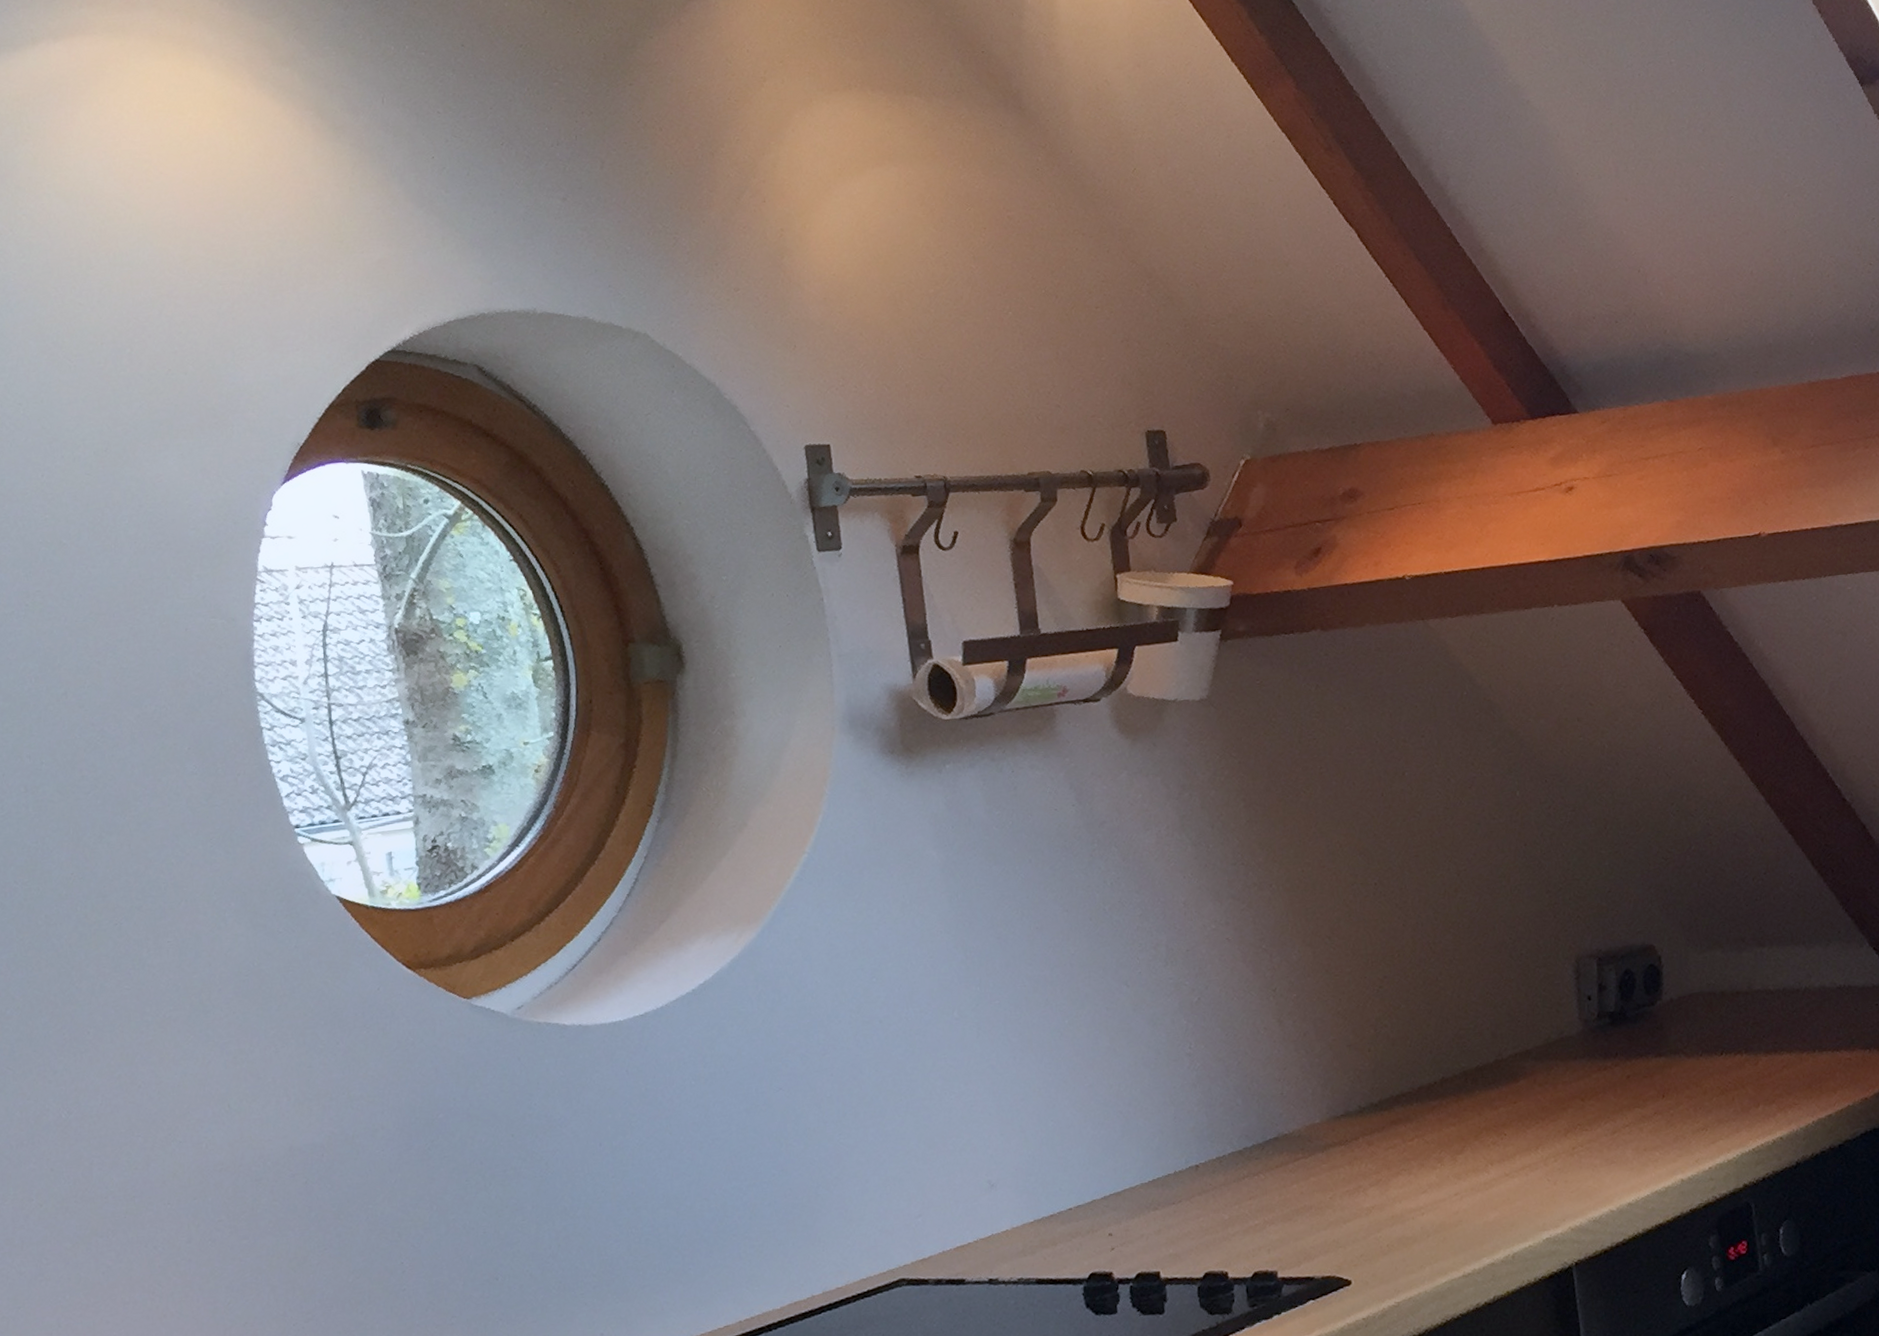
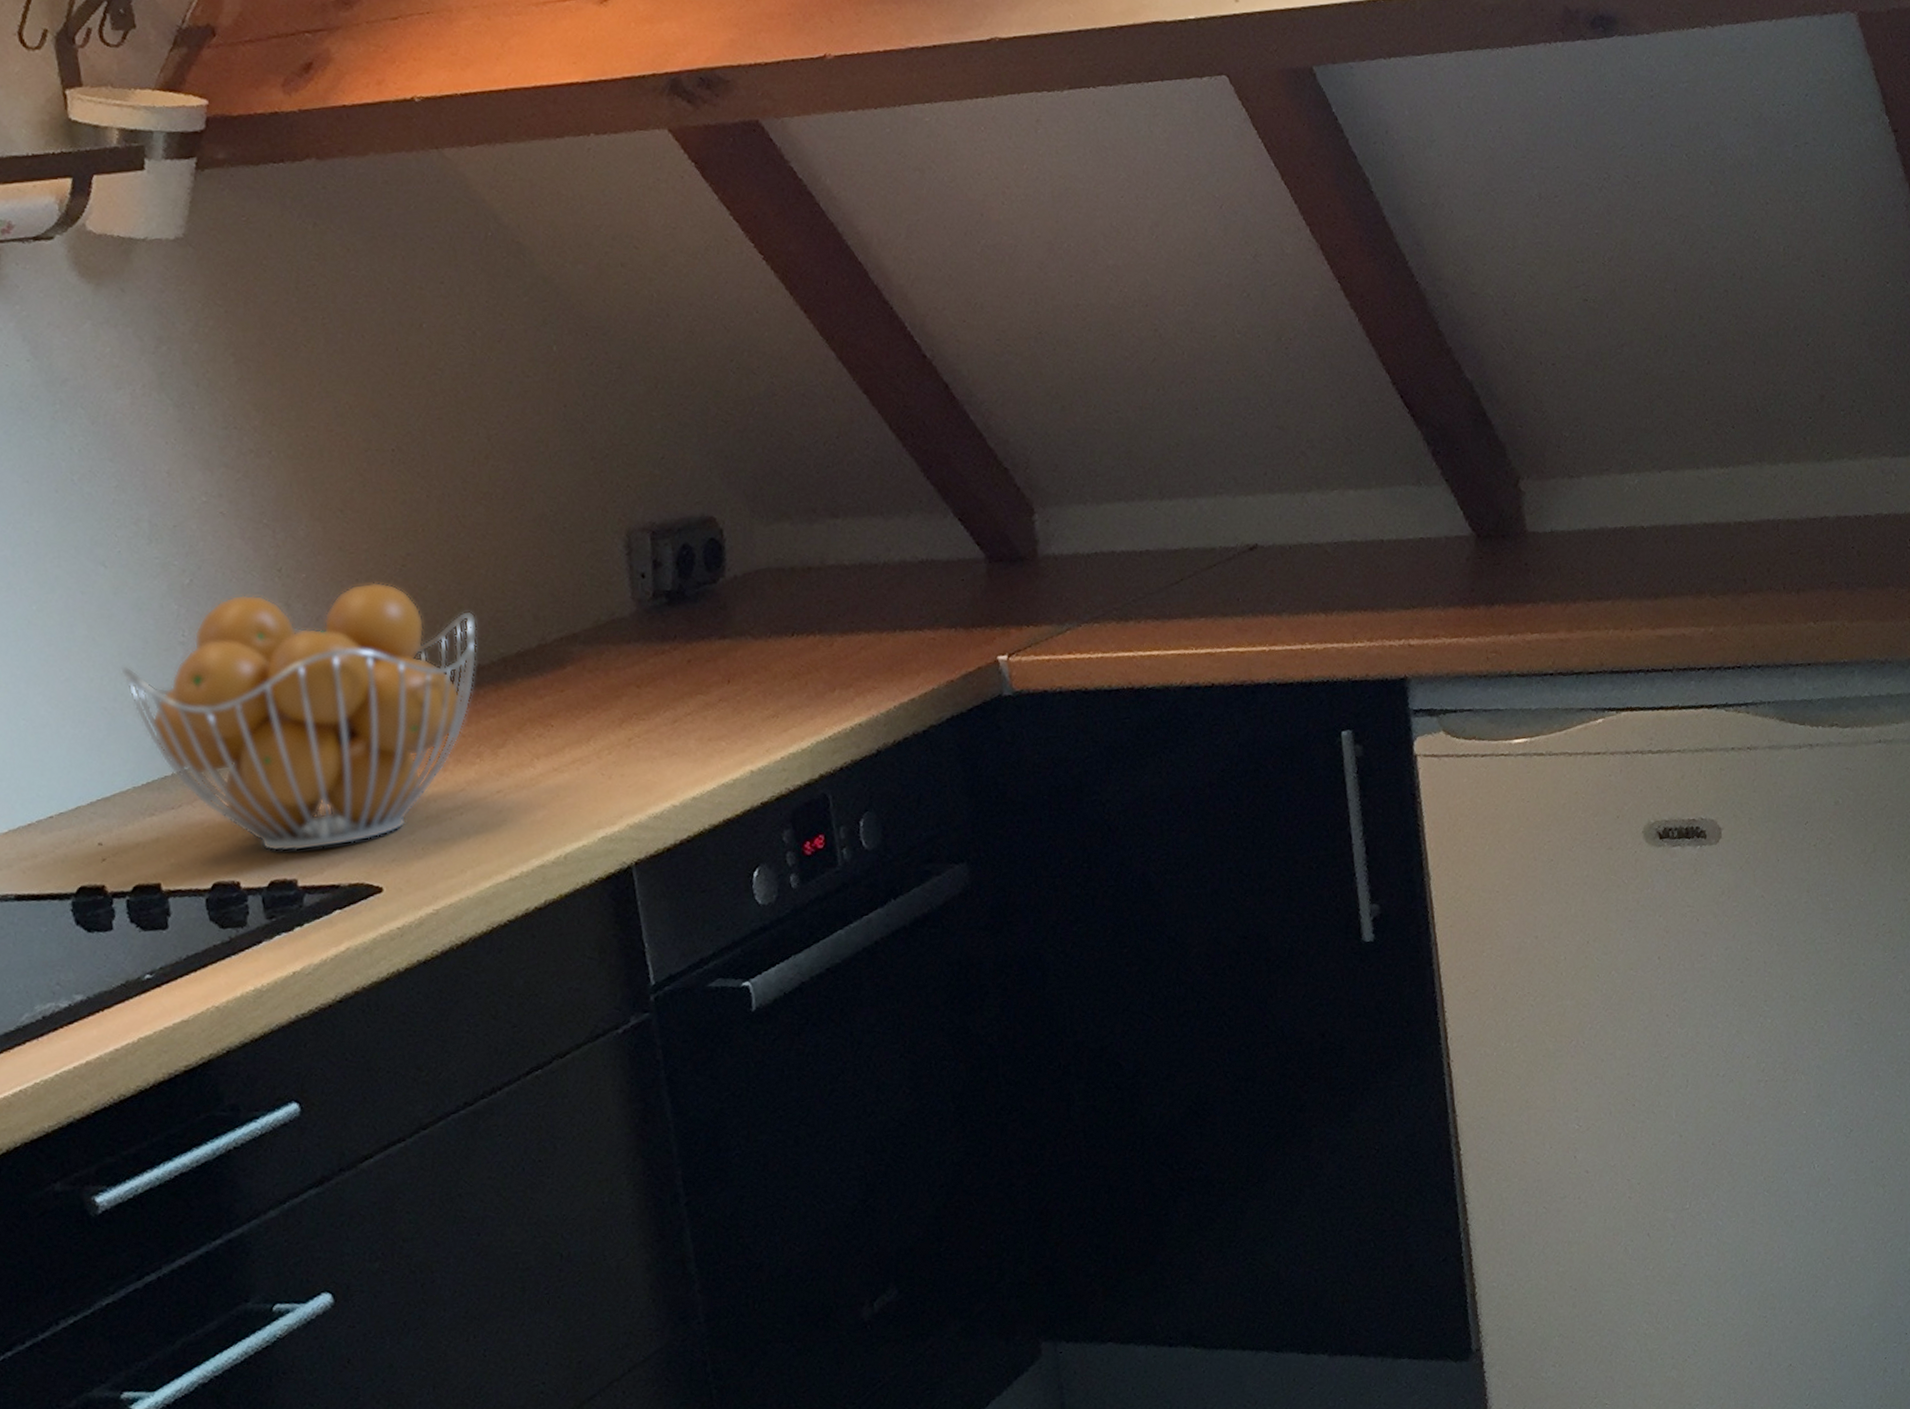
fruit basket: none [1136,1001,1443,1246] -> present [121,582,478,852]

